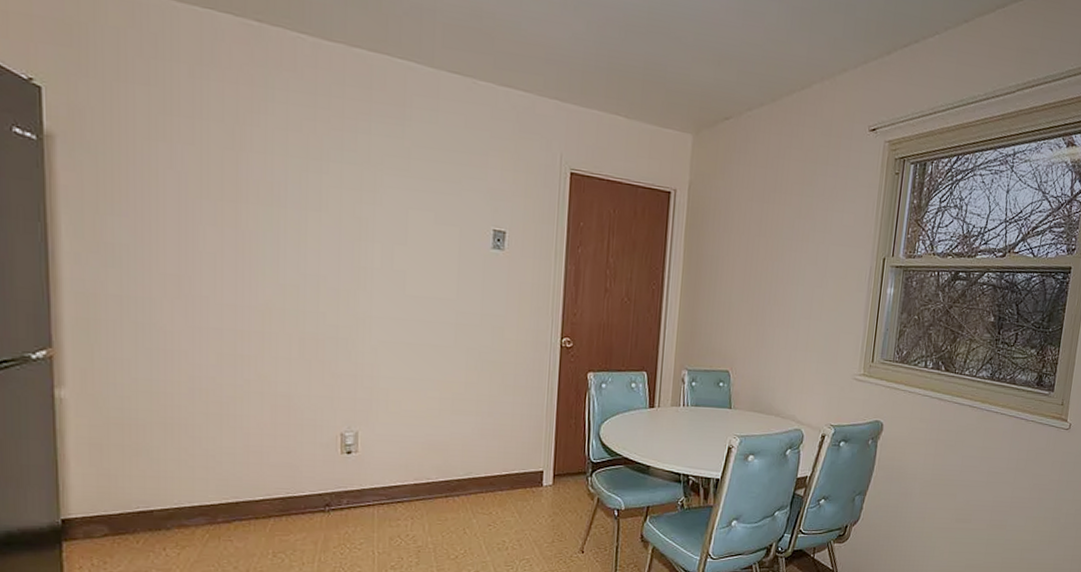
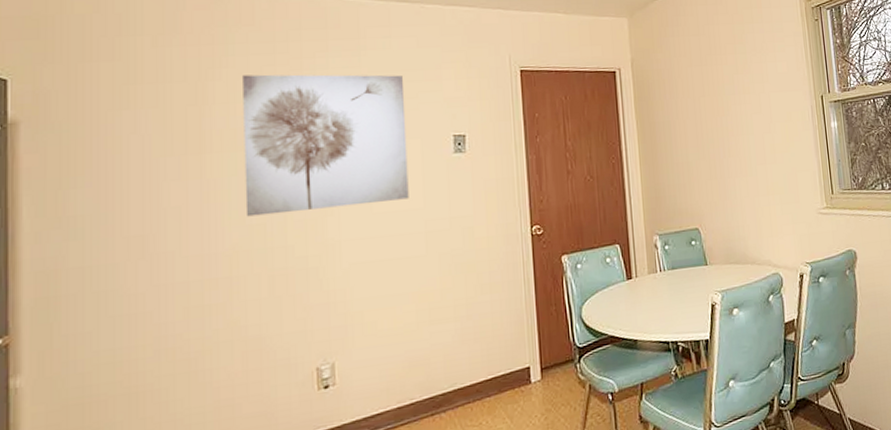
wall art: none [279,126,448,287] -> present [243,74,409,217]

